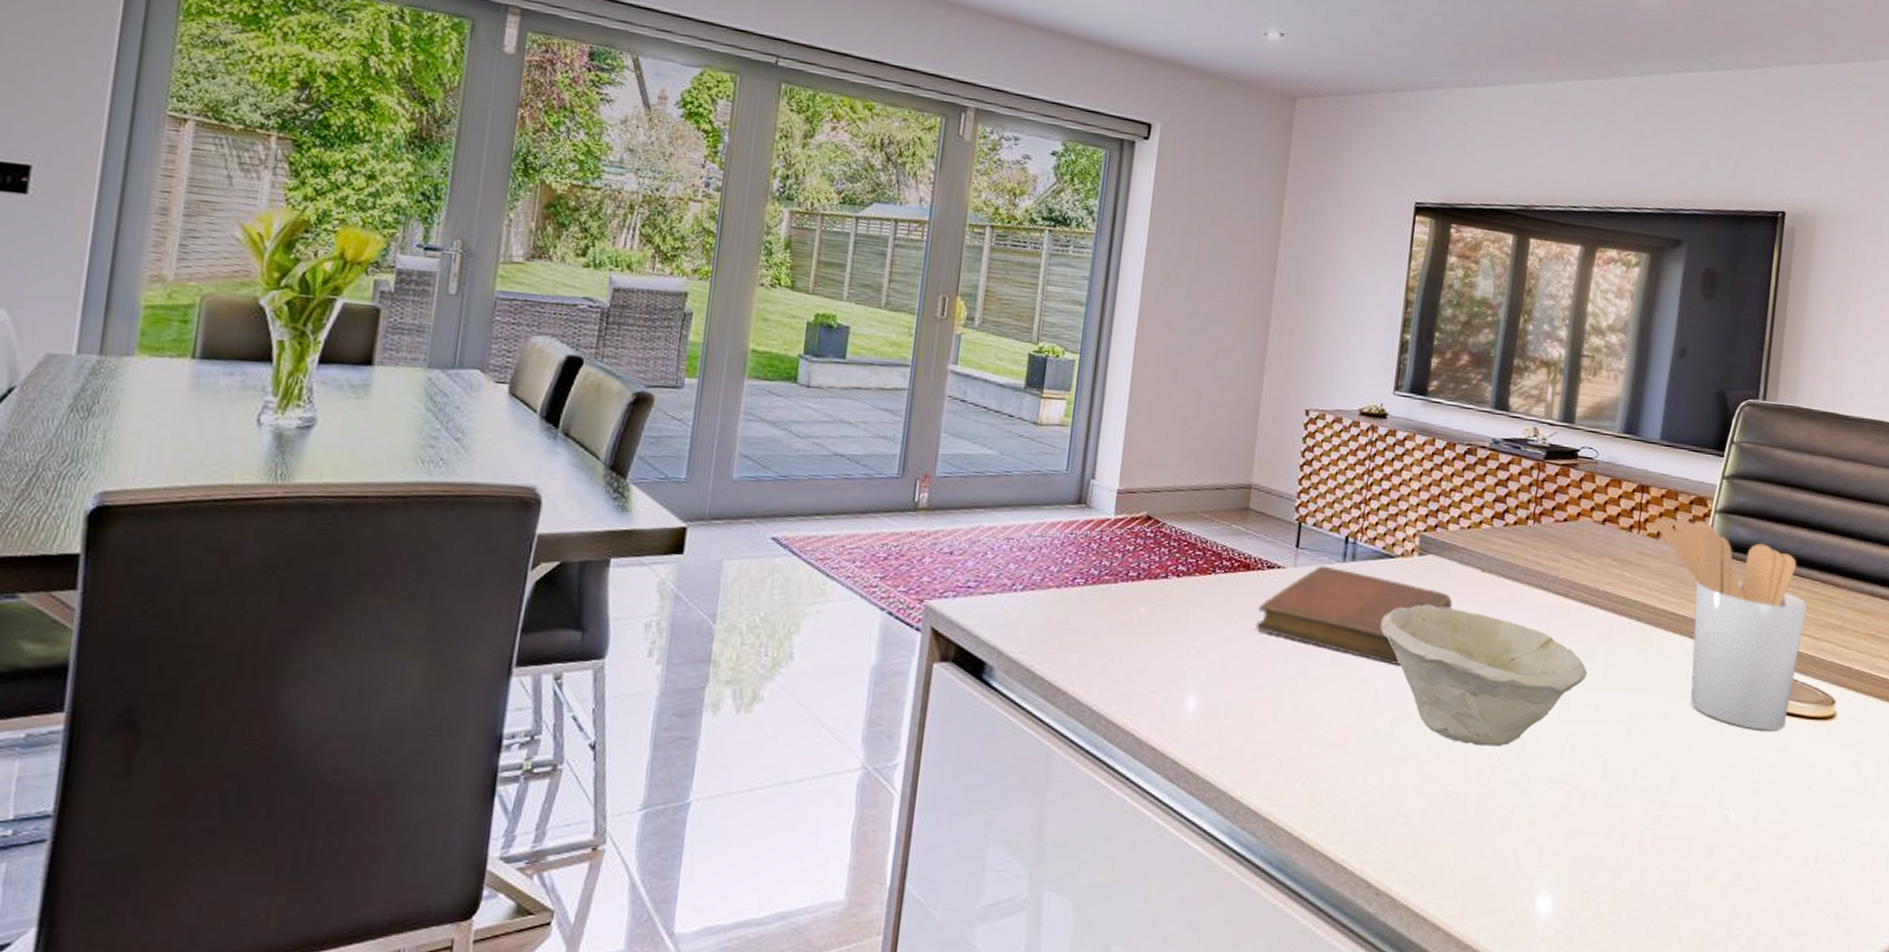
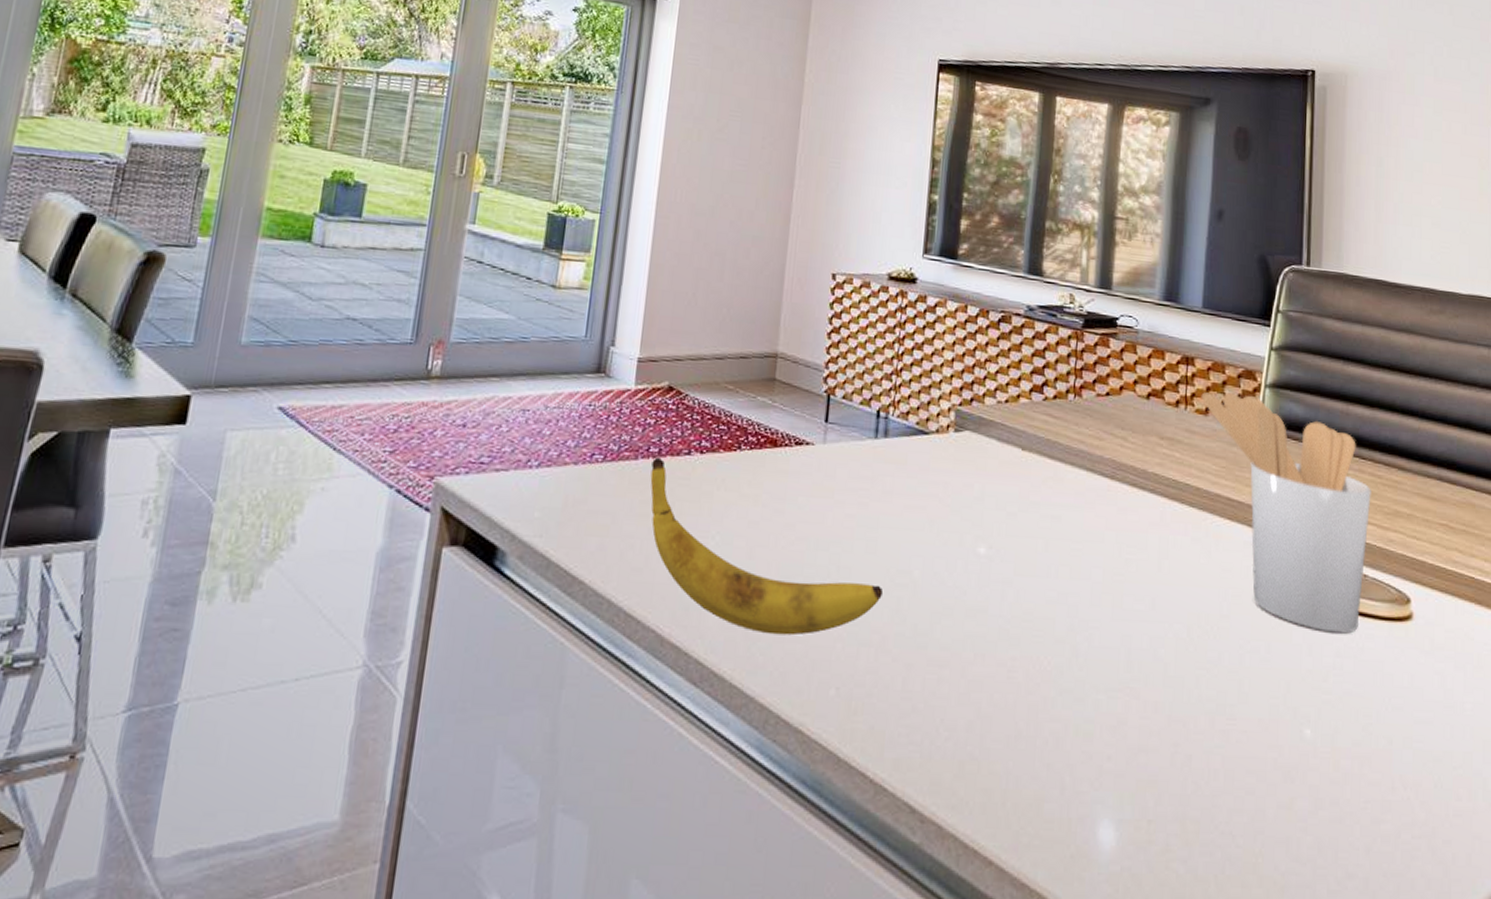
banana: none [1129,580,1347,738] -> present [650,457,883,636]
notebook: present [1255,565,1453,666] -> none [784,442,993,555]
bowl: present [1382,605,1587,747] -> none [918,487,1140,648]

